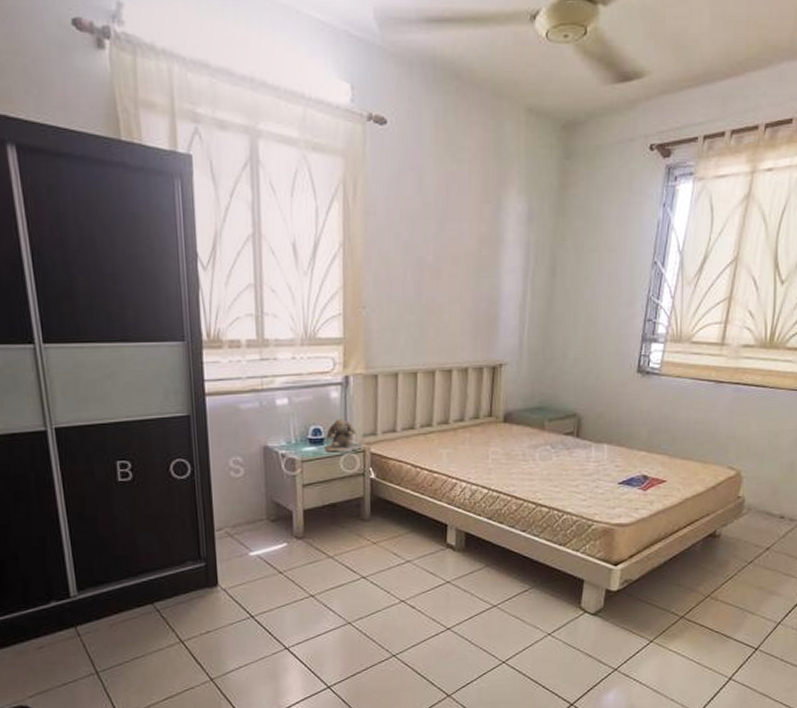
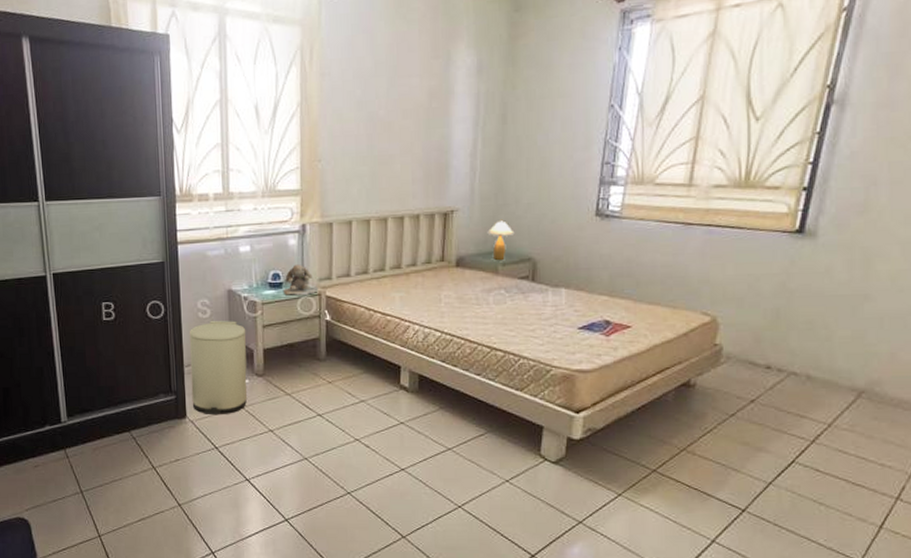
pedal bin: none [219,480,286,583] -> present [189,321,247,416]
table lamp: none [536,374,560,417] -> present [489,219,513,261]

